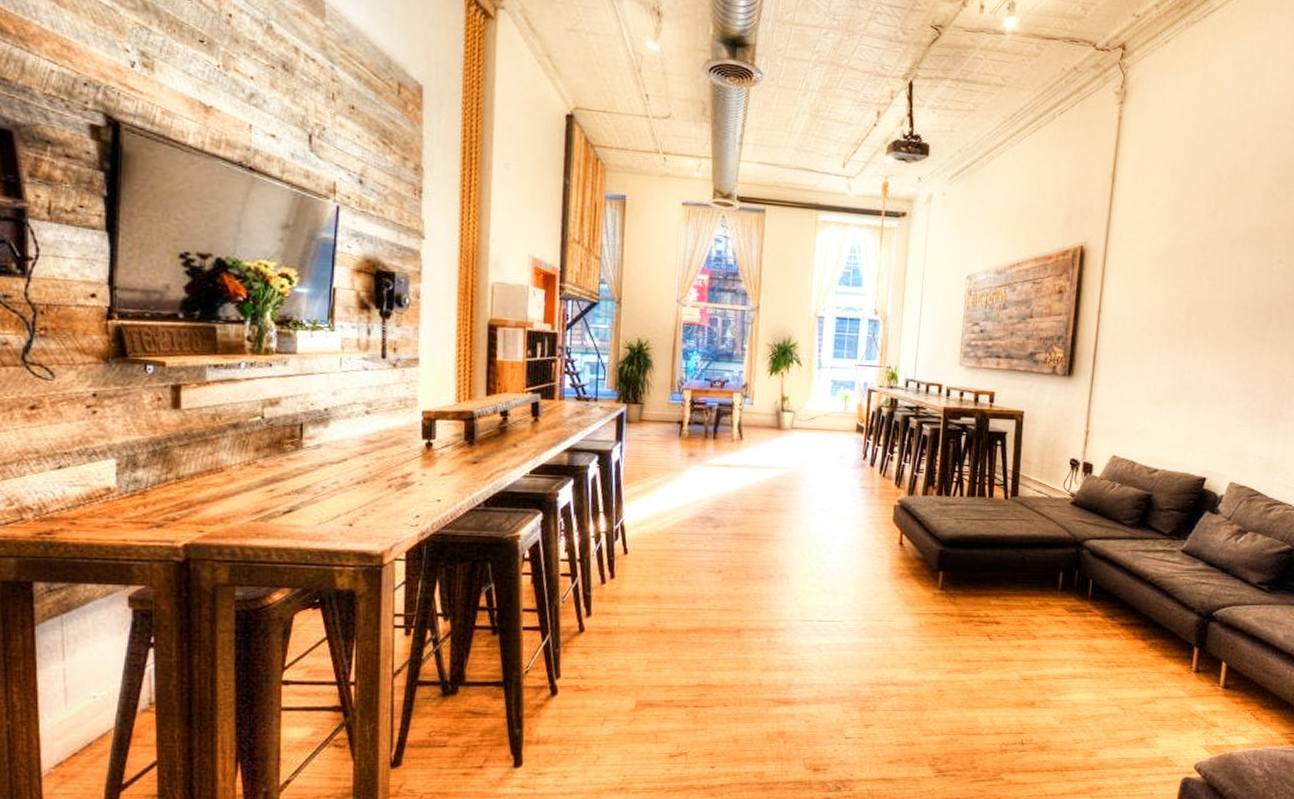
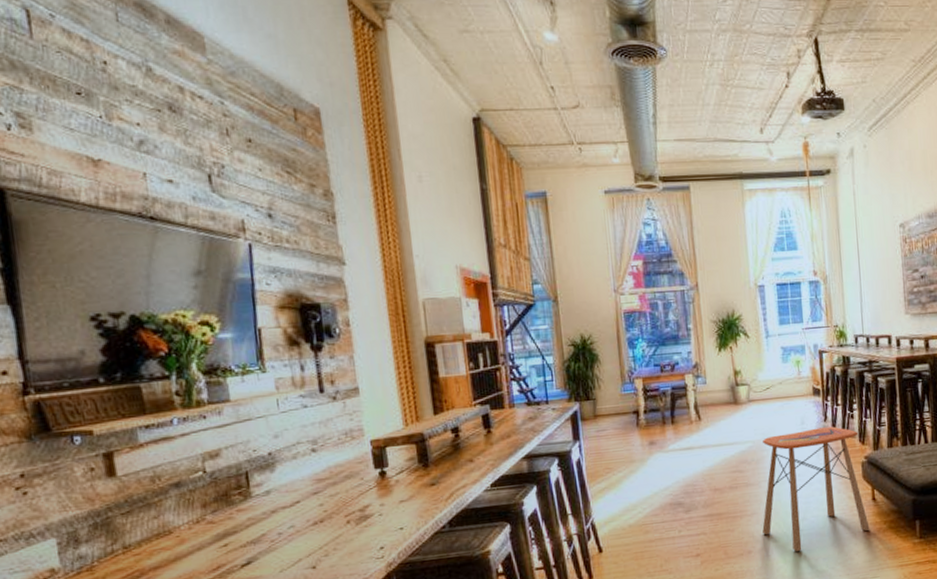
side table: none [786,465,896,583] -> present [762,426,870,551]

